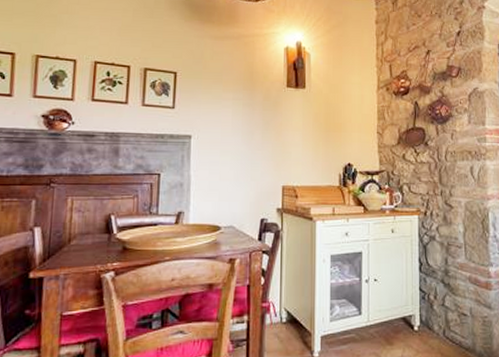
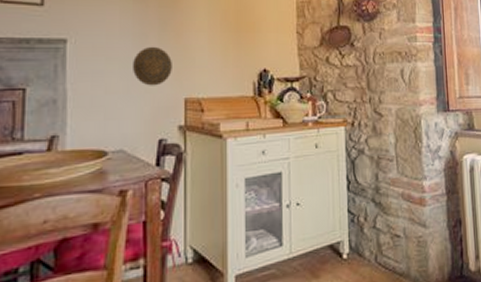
decorative plate: none [242,142,273,175] -> present [133,46,172,86]

